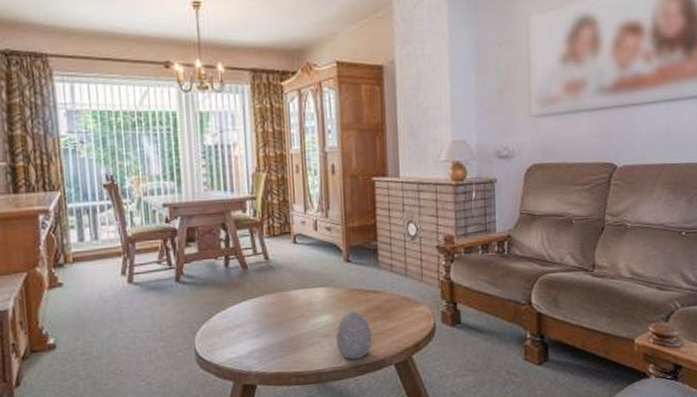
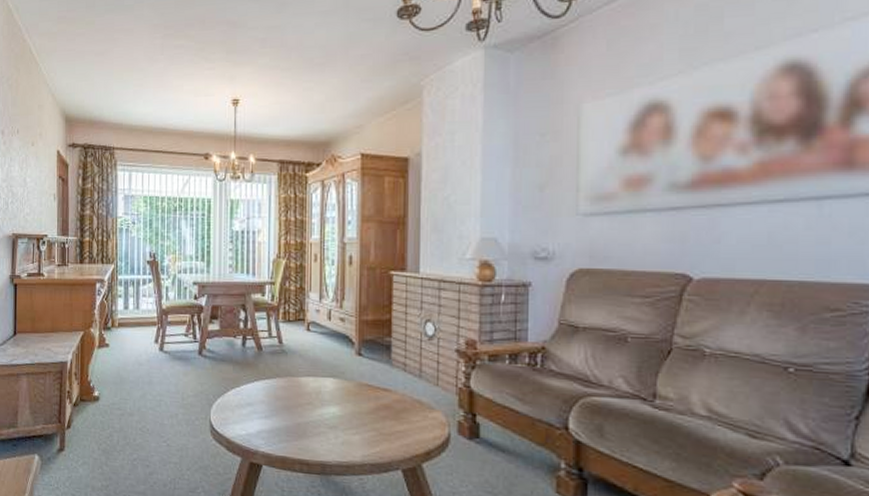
decorative egg: present [336,311,372,360] -> none [342,406,380,458]

